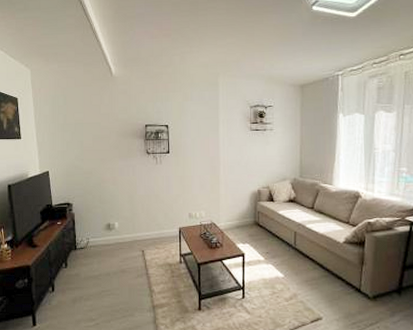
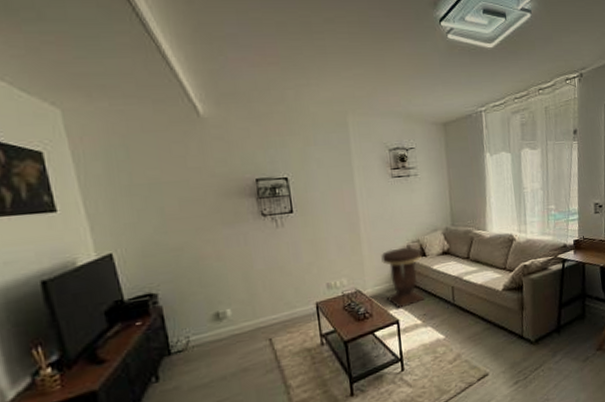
side table: none [235,191,270,244] -> present [381,247,425,309]

